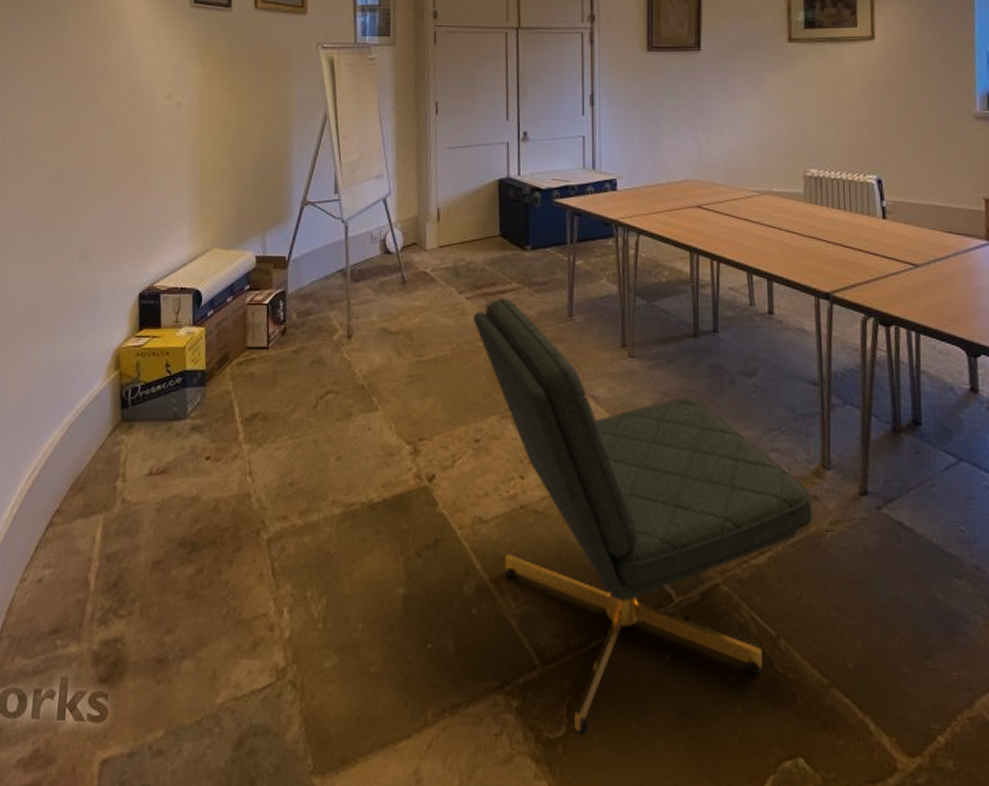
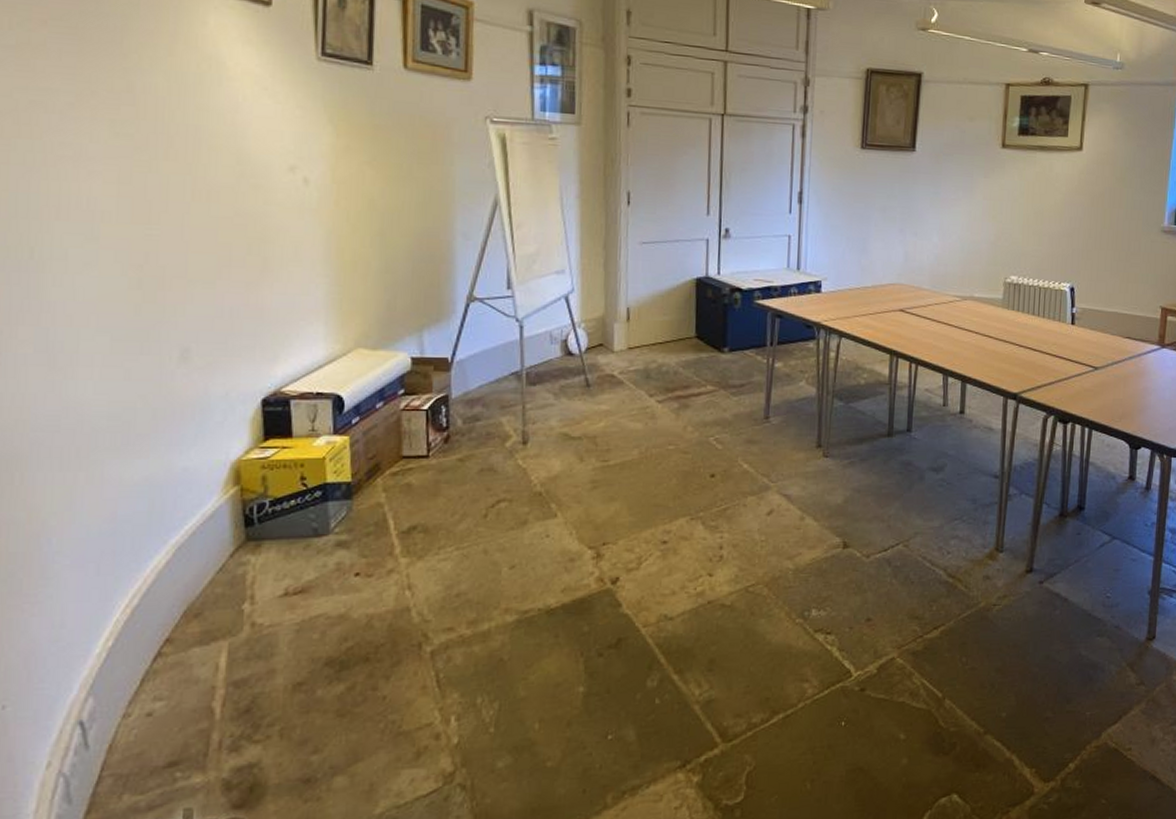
dining chair: present [473,297,813,736] -> none [664,400,984,799]

